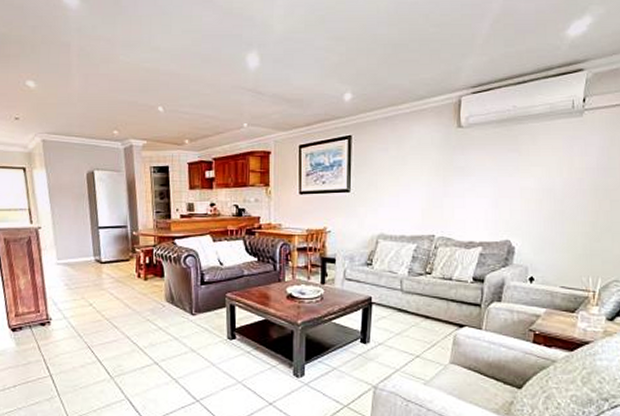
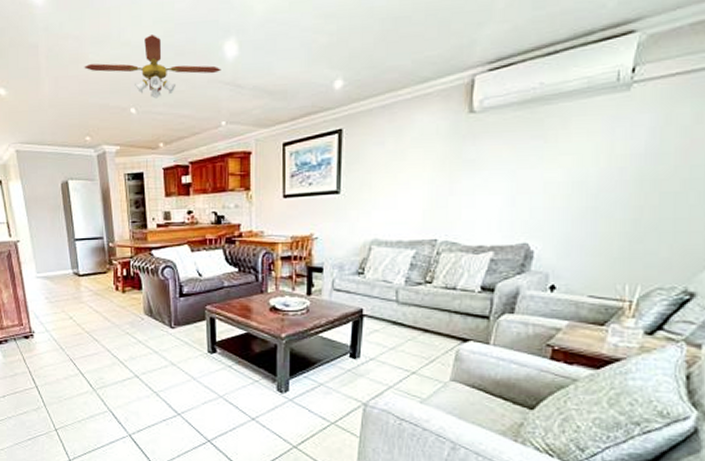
ceiling fan: none [114,43,244,99] -> present [84,35,221,99]

